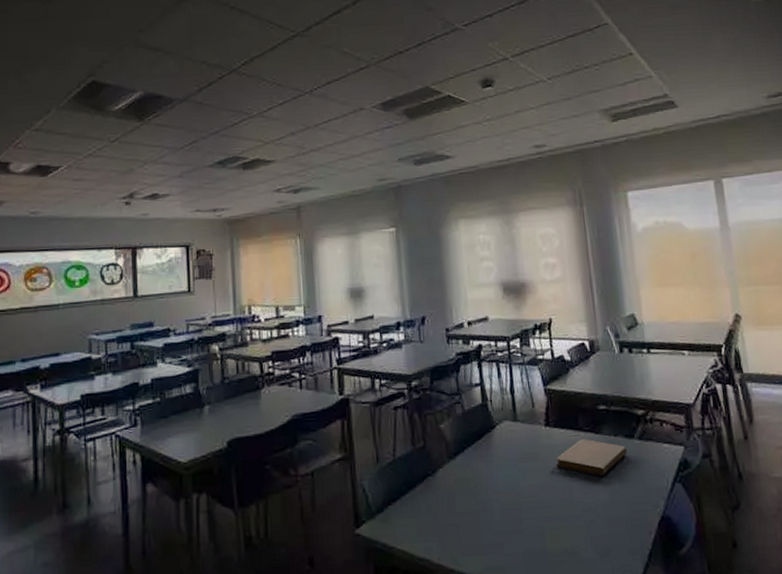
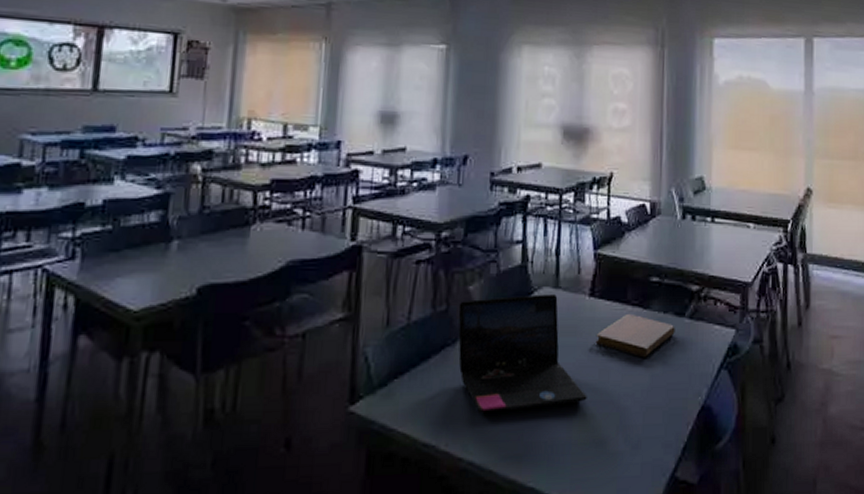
laptop: none [433,427,555,531] -> present [458,294,587,414]

